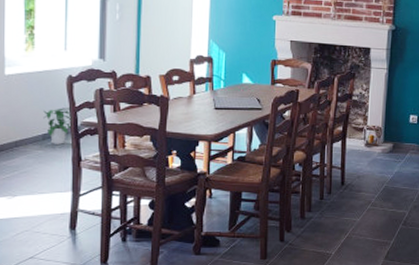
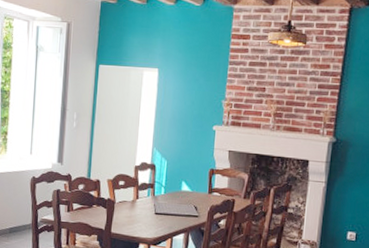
potted plant: present [43,108,73,144] -> none [11,205,34,238]

